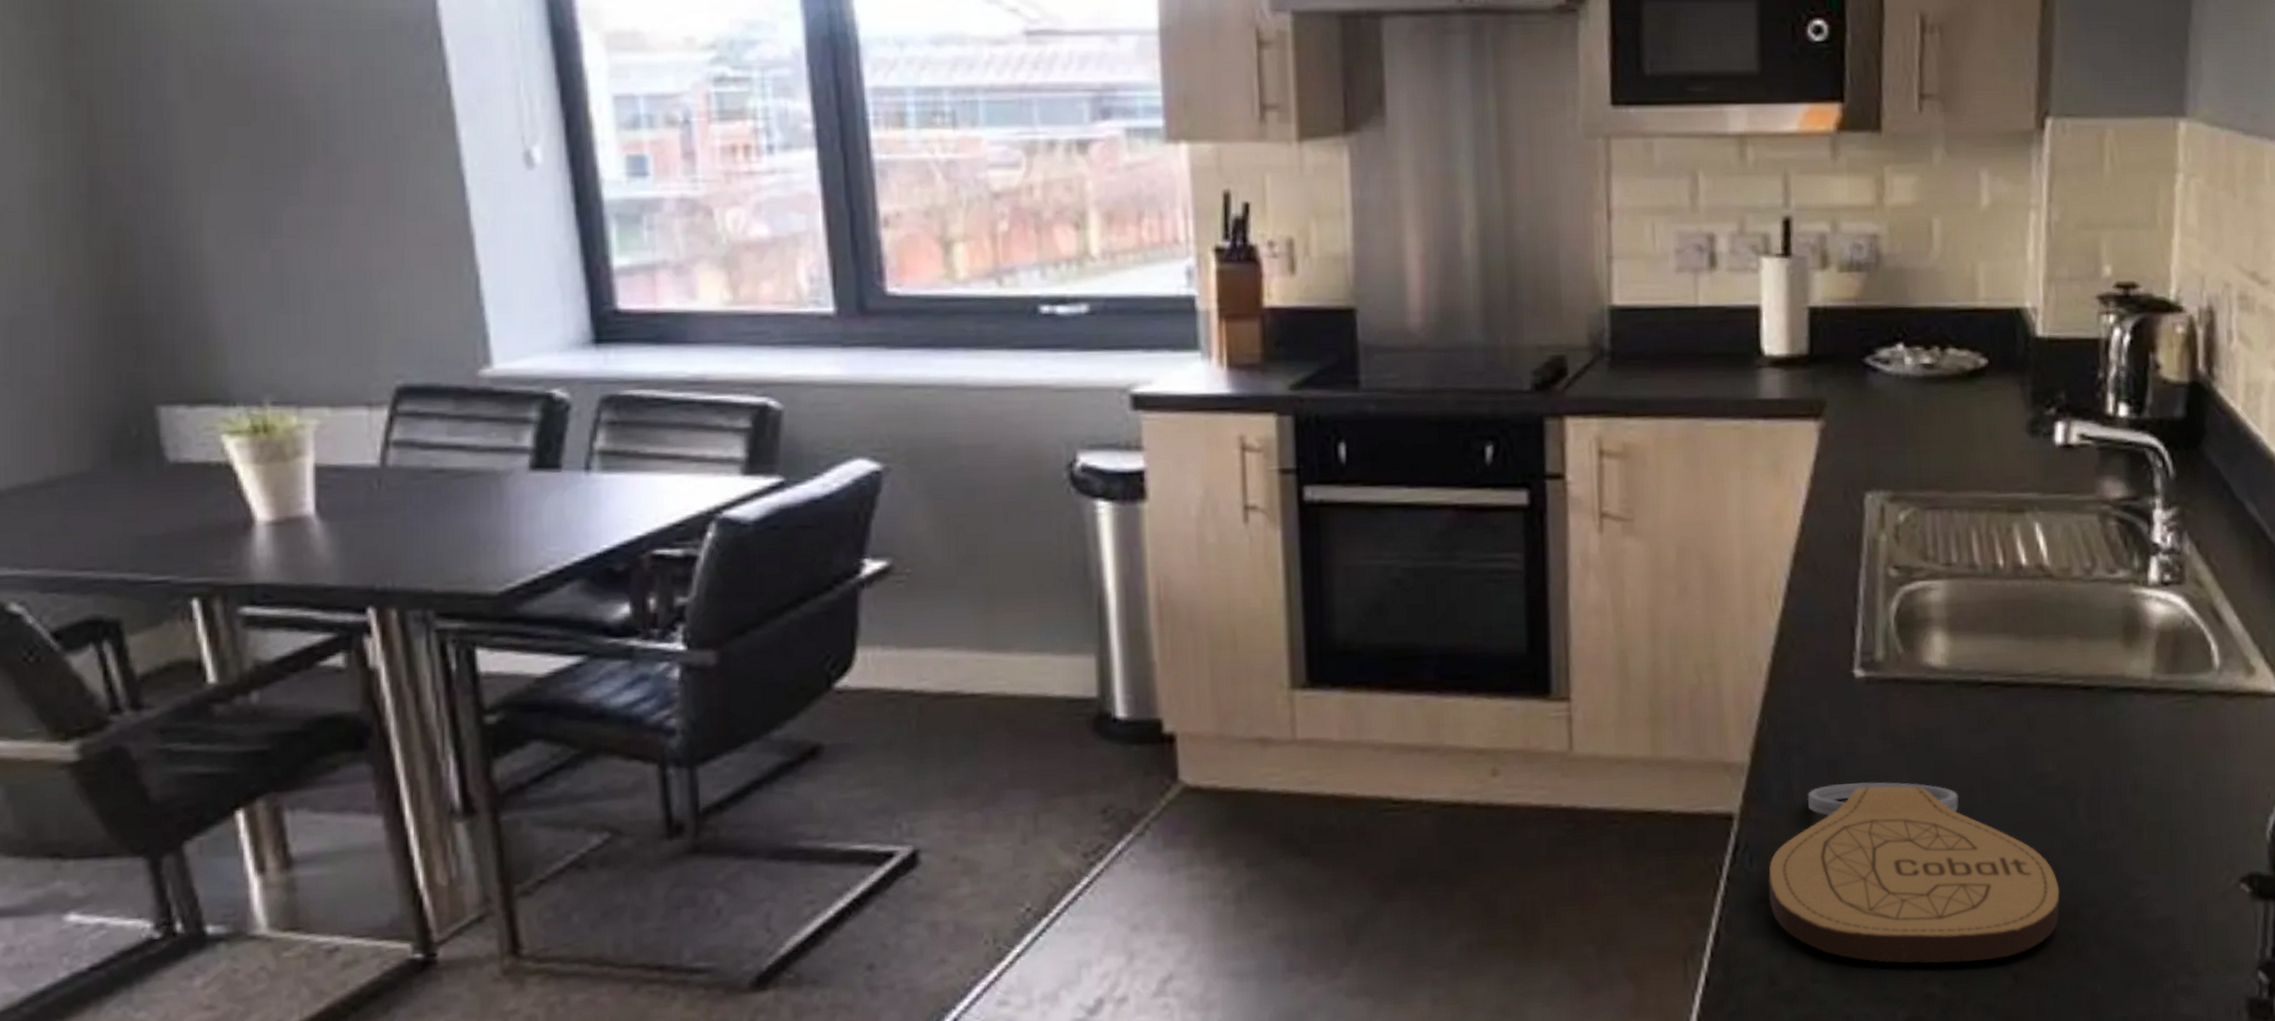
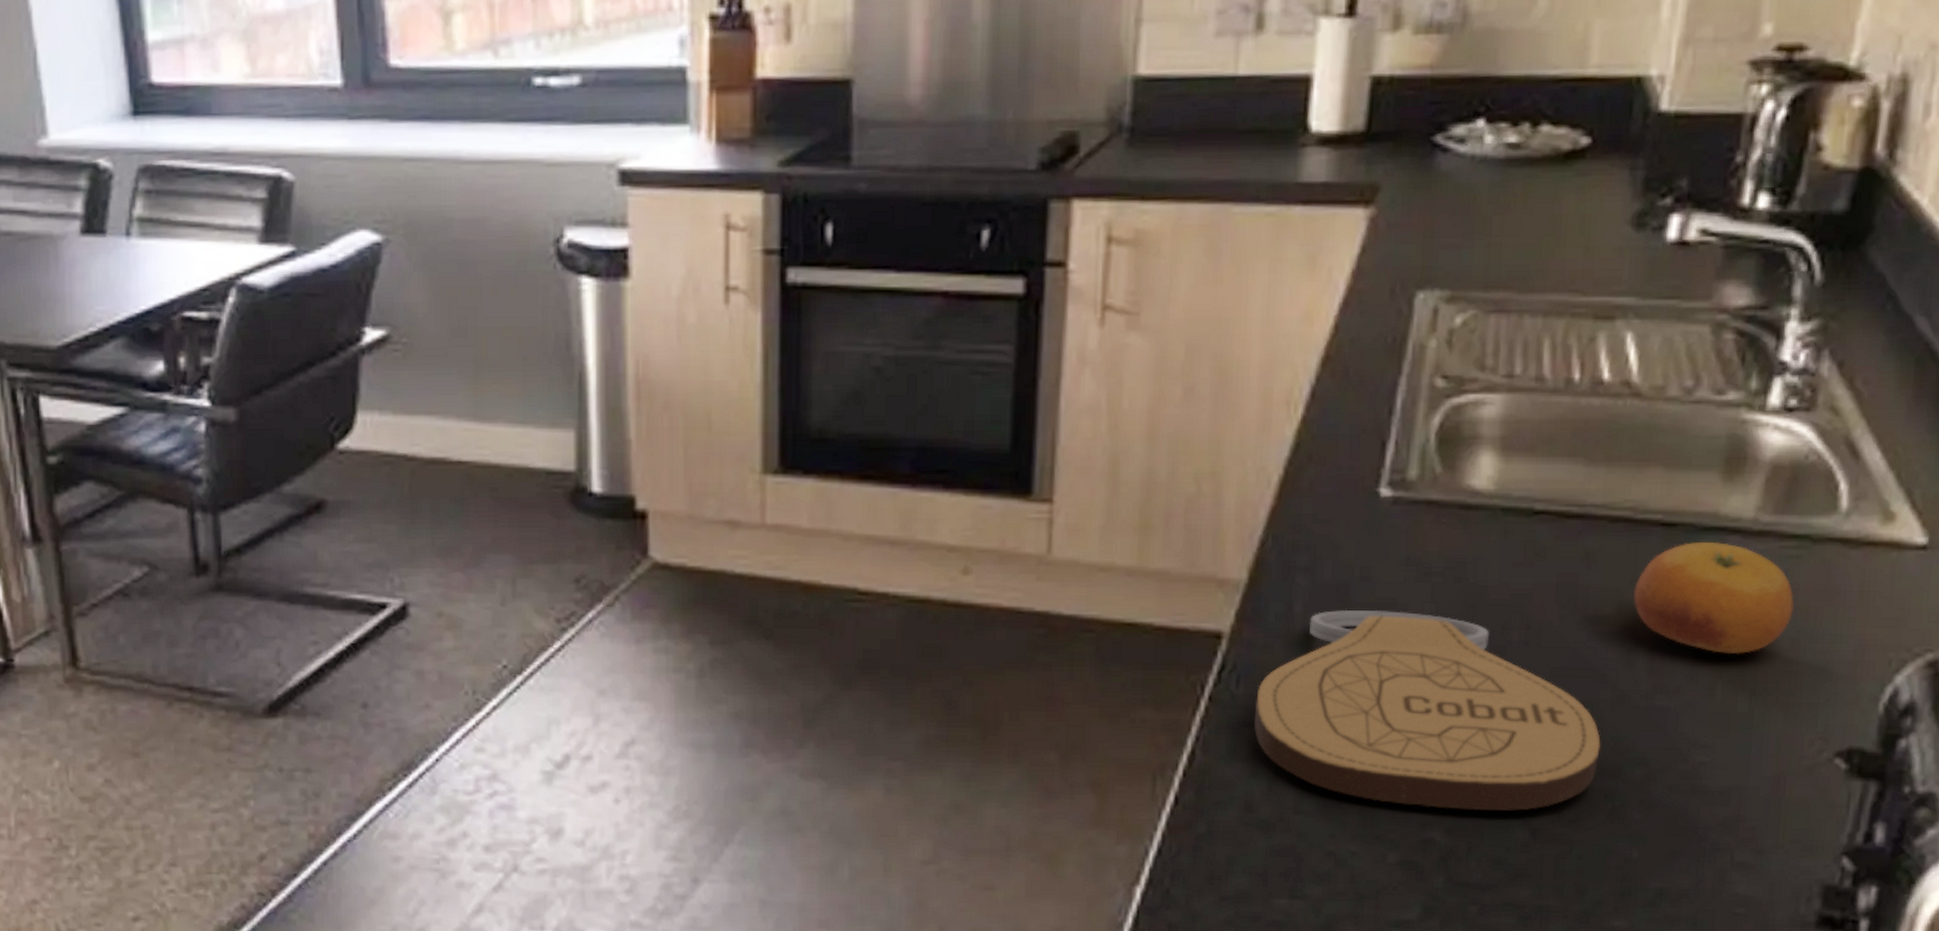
fruit: none [2068,700,2192,799] -> present [1632,541,1794,655]

